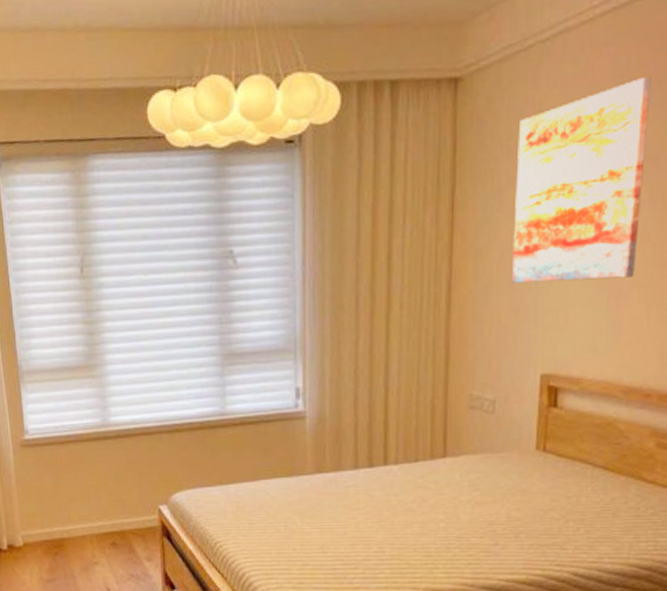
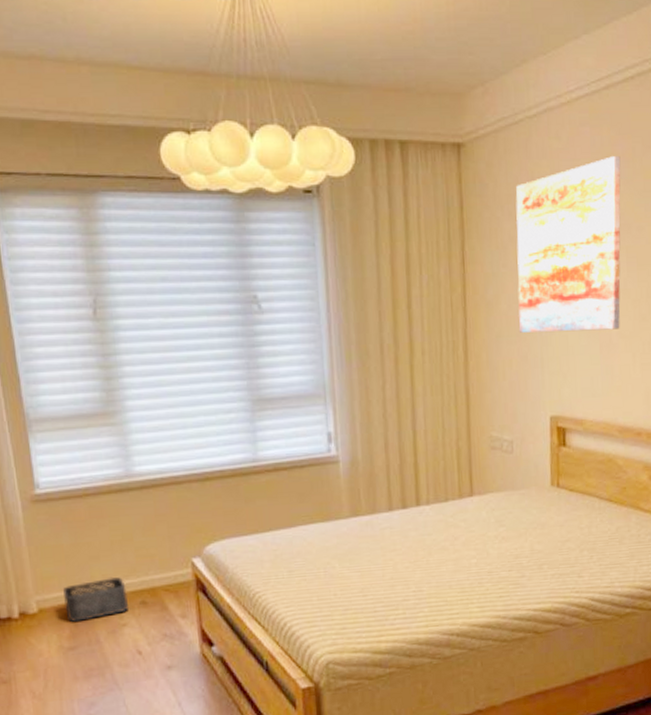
storage bin: none [45,518,100,558] -> present [63,576,128,623]

